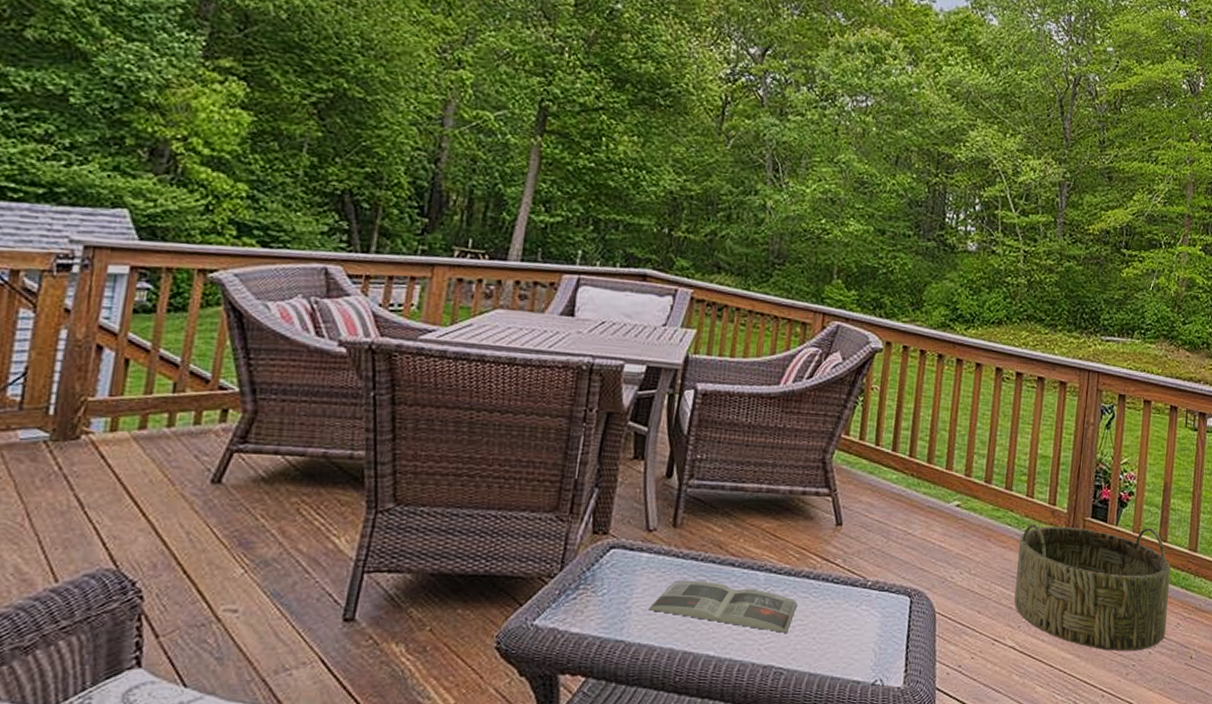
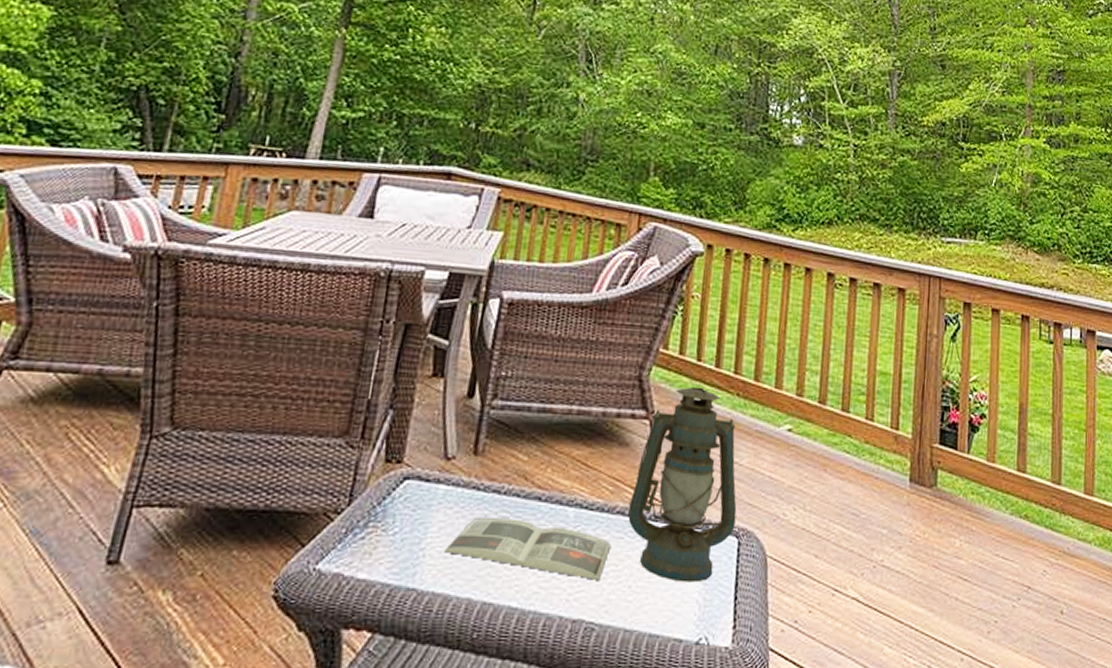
lantern: none [812,468,910,635] -> present [628,386,737,583]
basket: present [1014,524,1171,650] -> none [856,451,1032,603]

